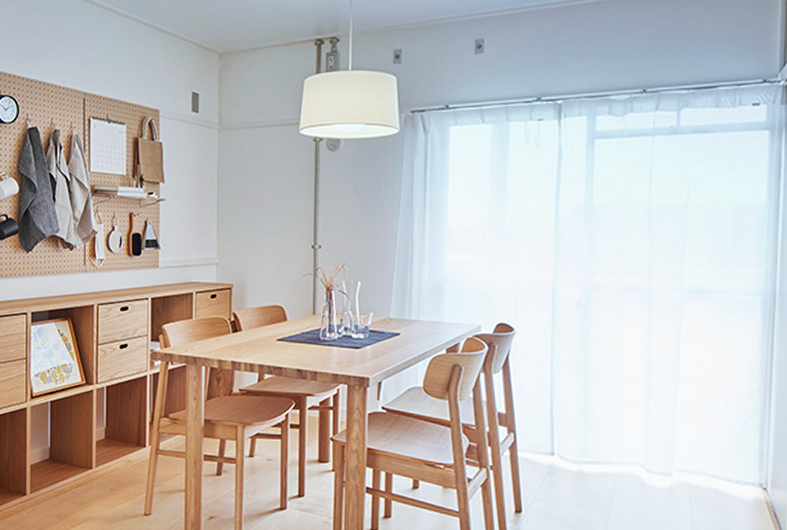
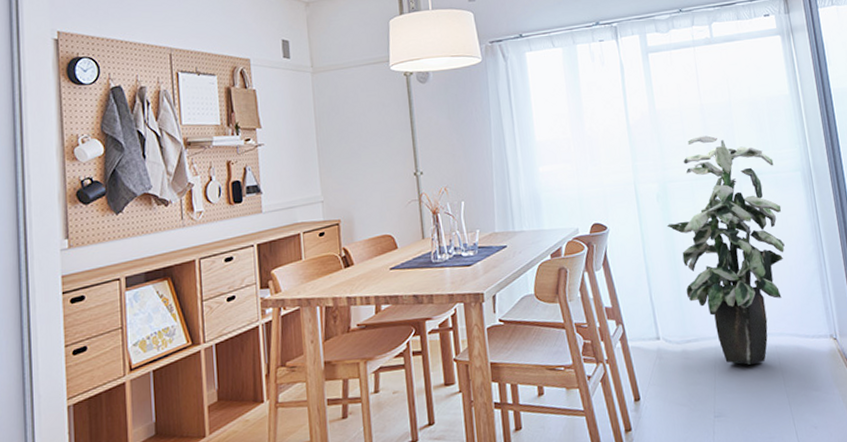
indoor plant: none [583,241,729,499] -> present [666,135,785,365]

